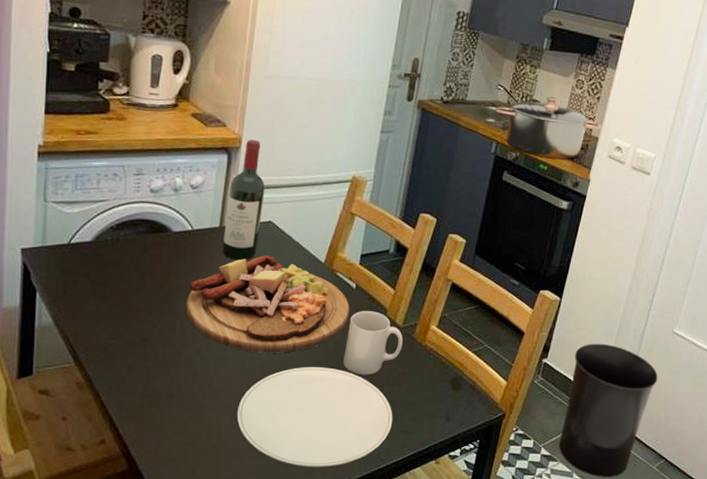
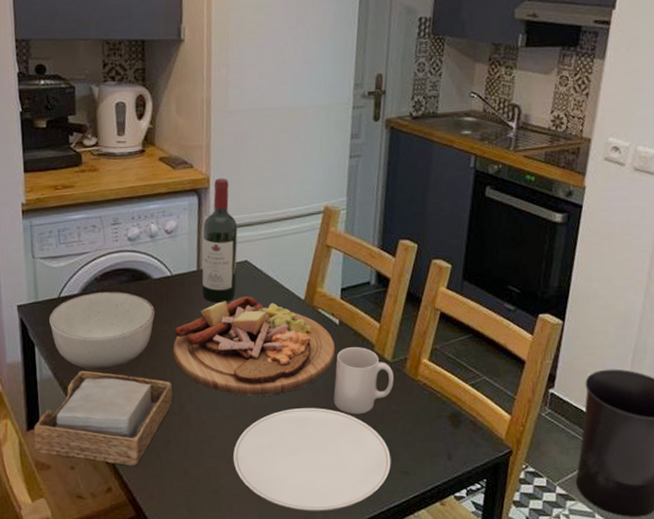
napkin holder: none [23,320,181,419] -> present [33,371,172,467]
bowl: none [56,241,171,321] -> present [49,291,155,372]
cooking pot: present [494,97,602,160] -> none [469,99,594,169]

